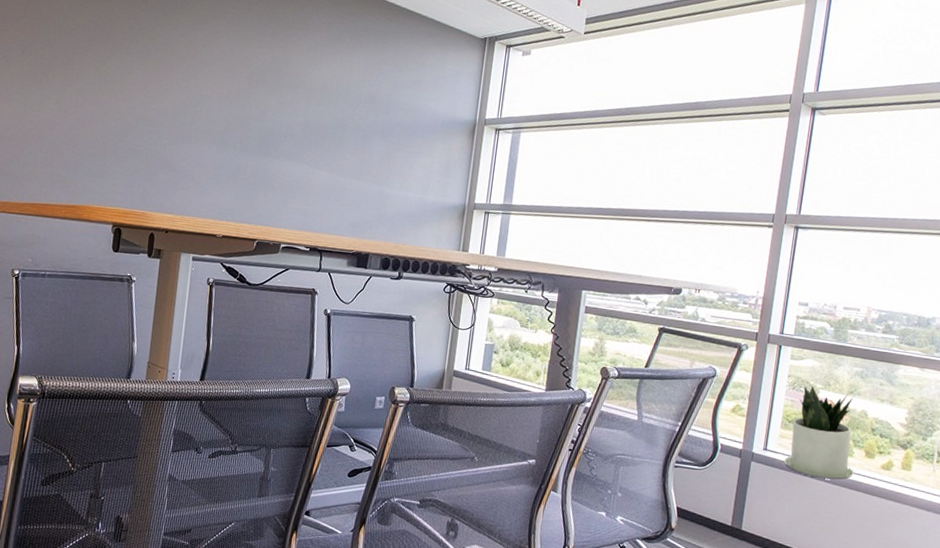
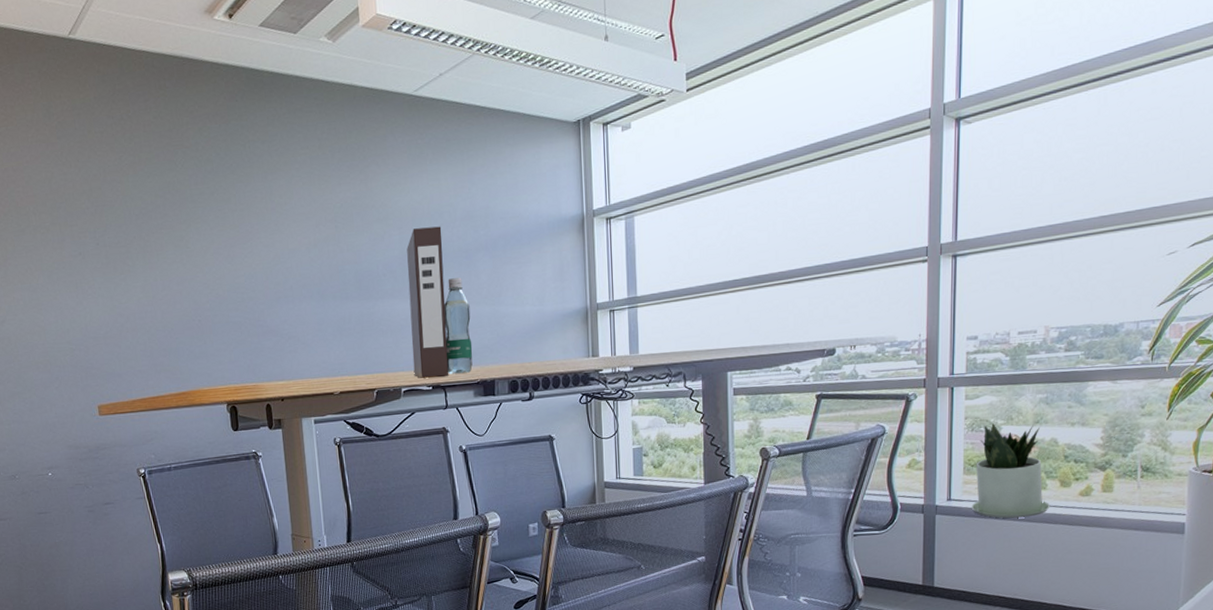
binder: none [295,101,346,241] -> present [407,226,449,378]
bottle: none [326,153,359,243] -> present [443,278,473,374]

